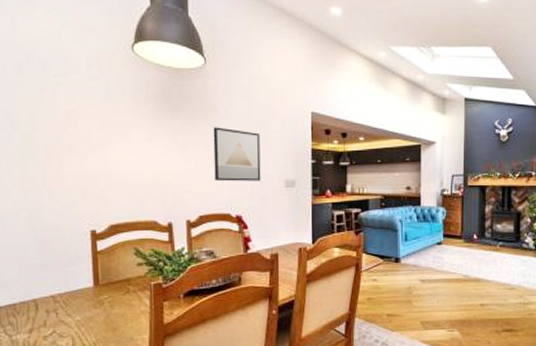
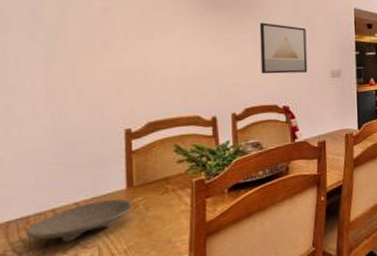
bowl: none [13,295,99,330] -> present [25,199,133,243]

